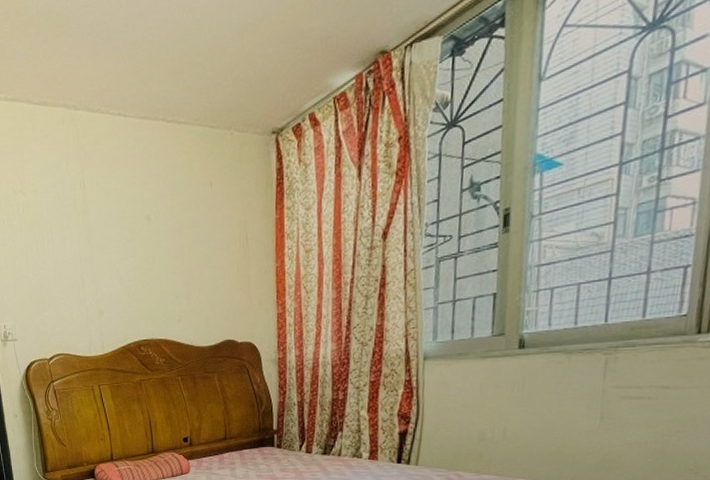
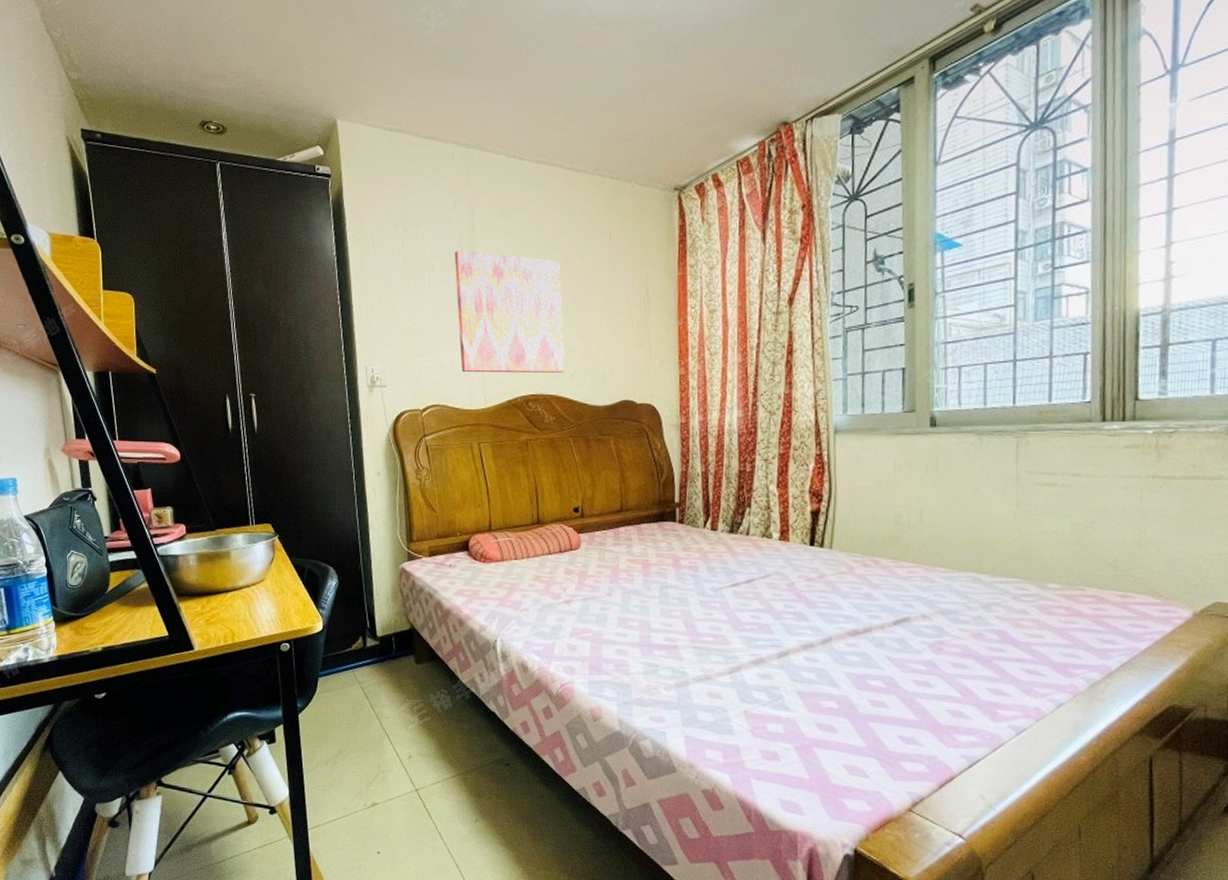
wall art: none [69,210,172,324] -> present [454,250,565,373]

